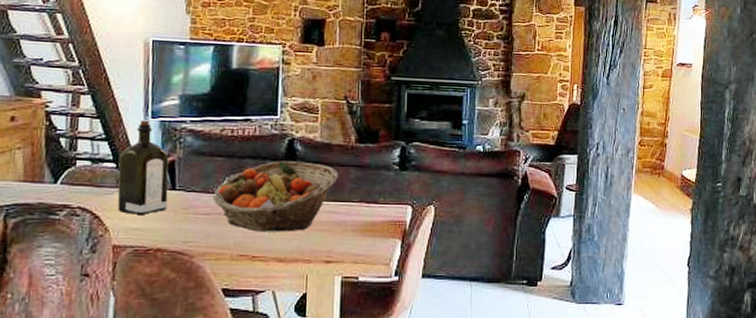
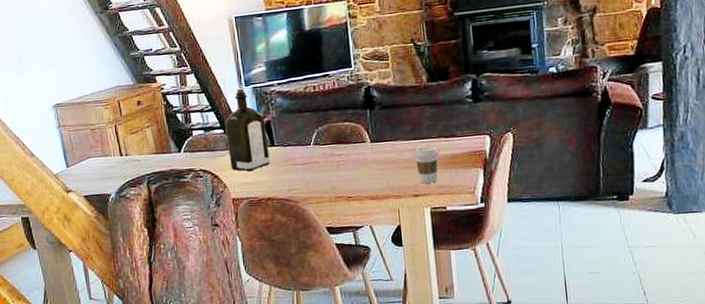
fruit basket: present [212,161,338,232] -> none [306,106,415,175]
coffee cup: none [331,211,359,250] -> present [413,146,440,184]

